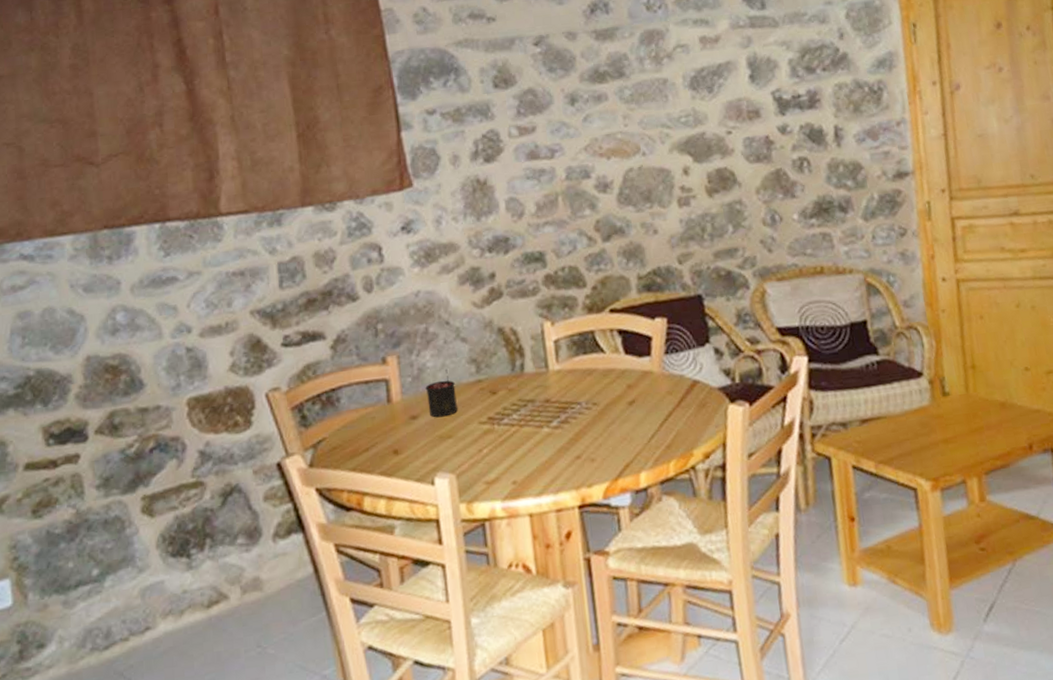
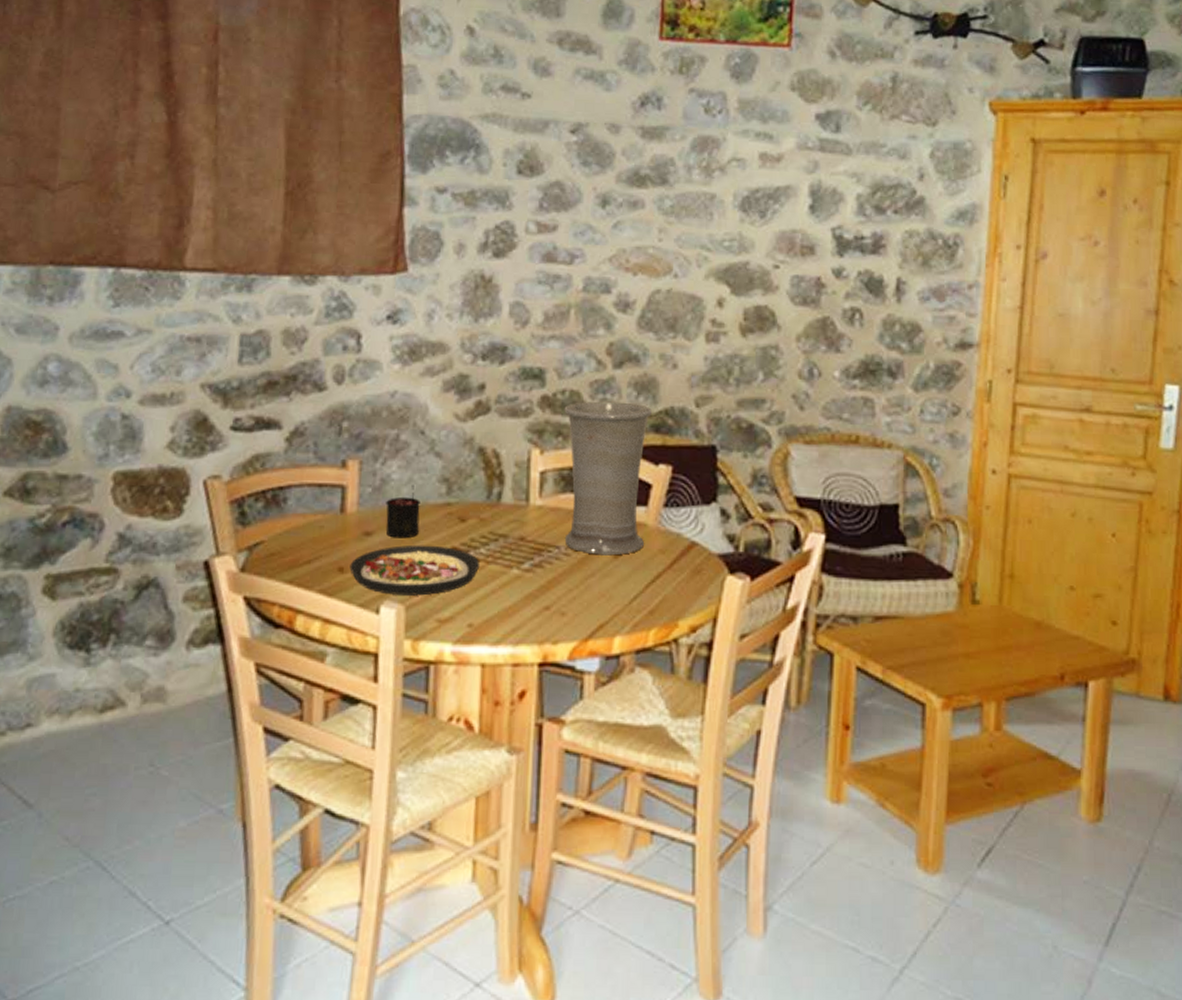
plate: none [402,418,515,467] -> present [349,544,480,596]
vase: none [566,269,653,405] -> present [564,401,652,556]

